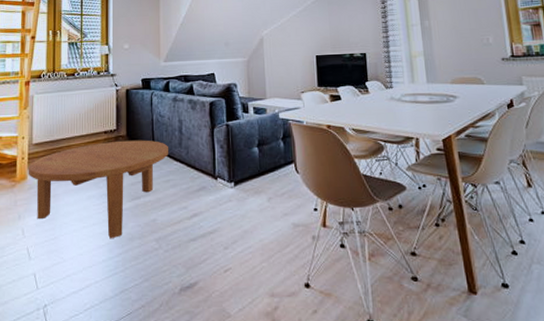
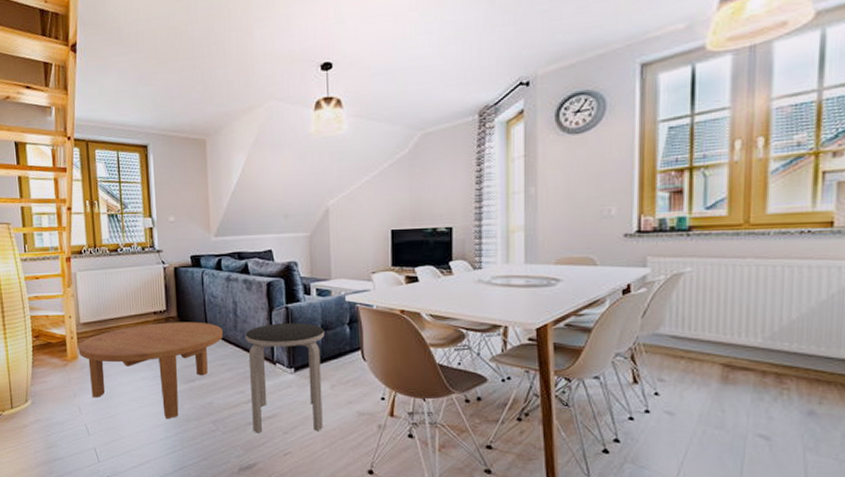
side table: none [189,139,261,250] -> present [245,323,324,433]

